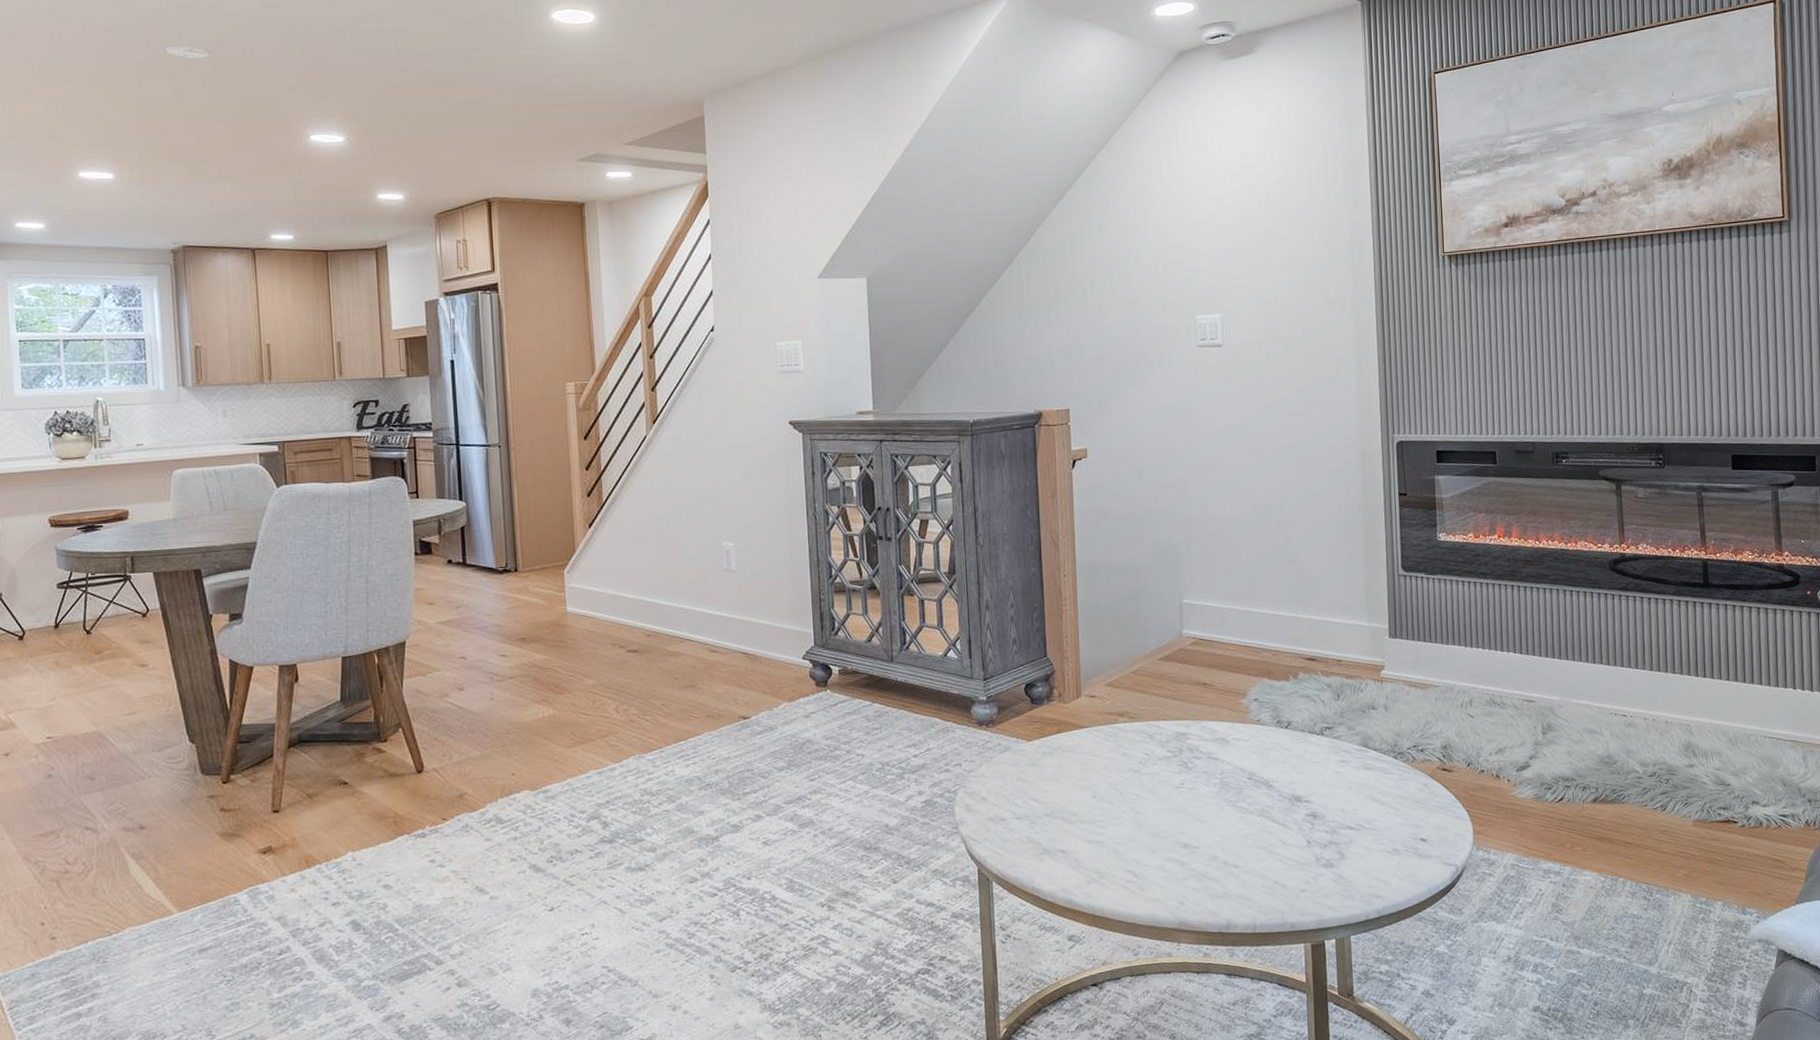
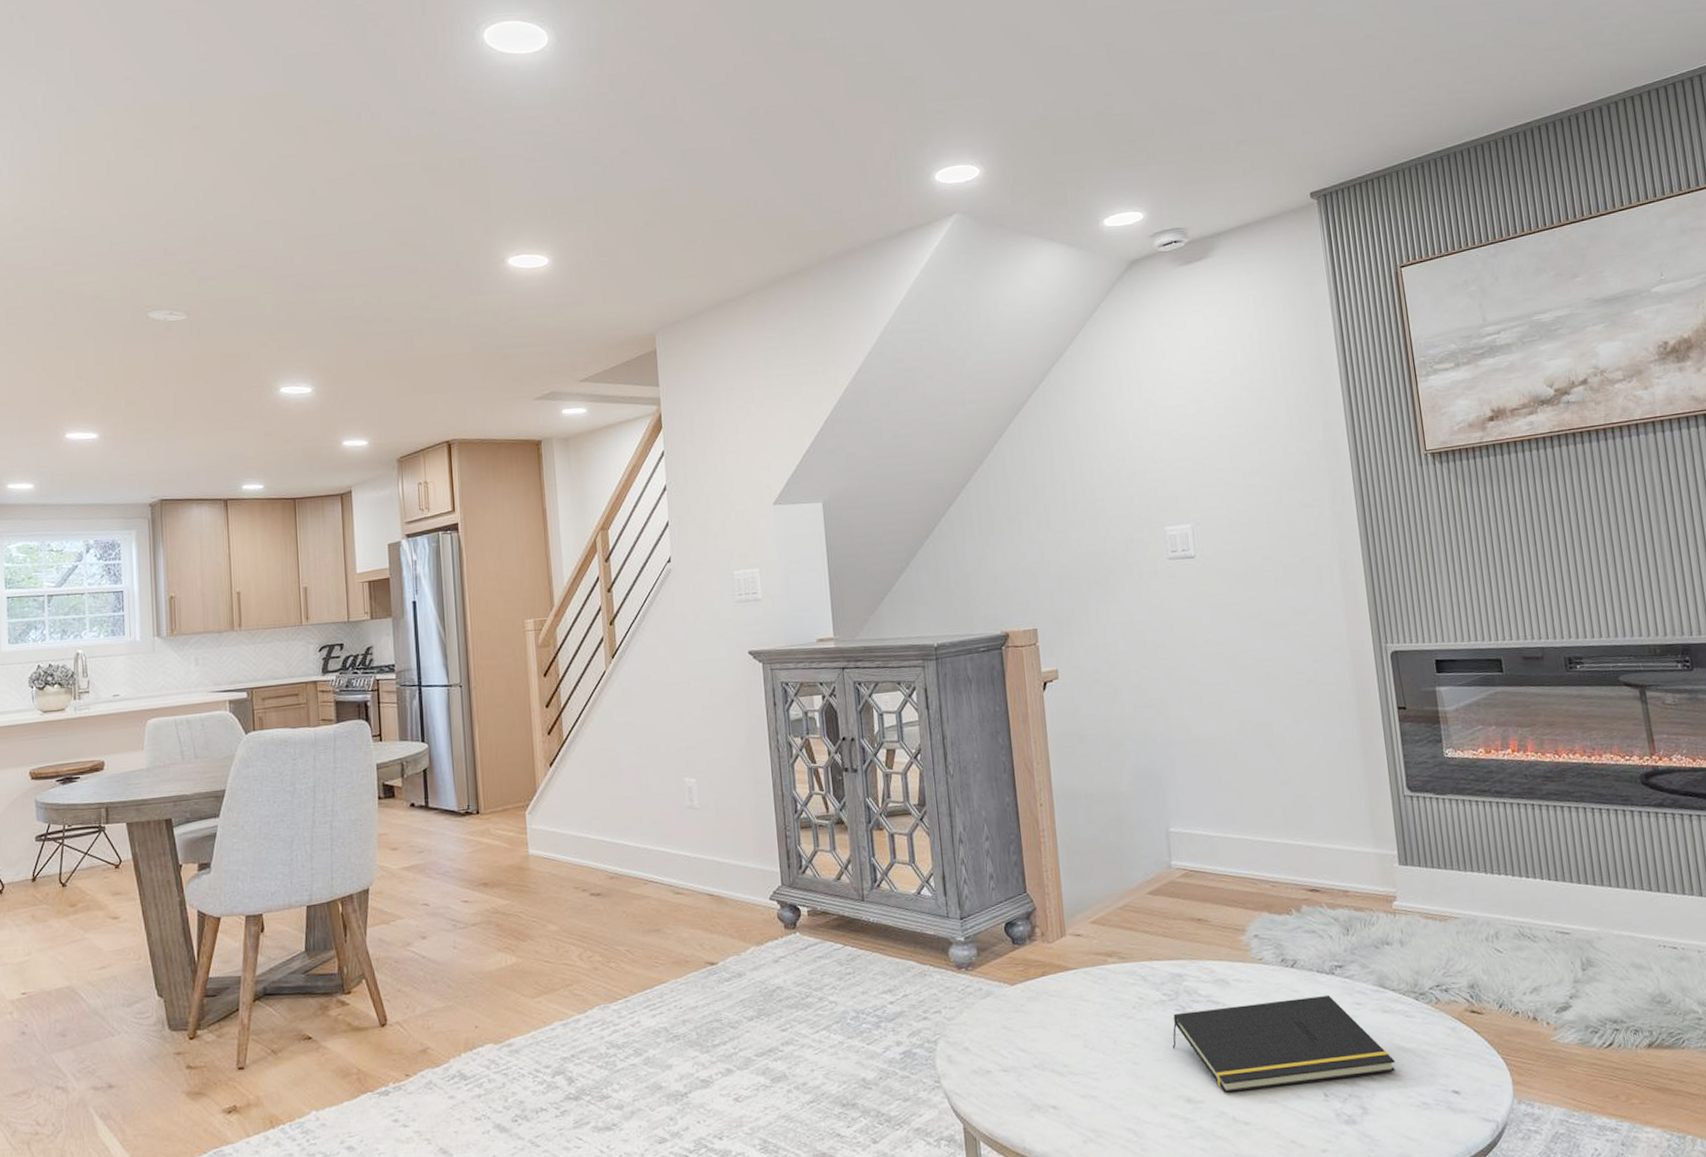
notepad: none [1173,754,1372,840] -> present [1172,995,1395,1093]

